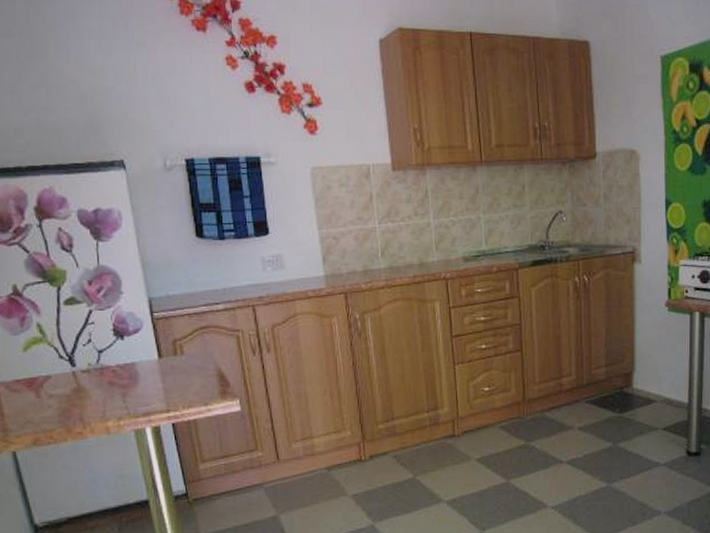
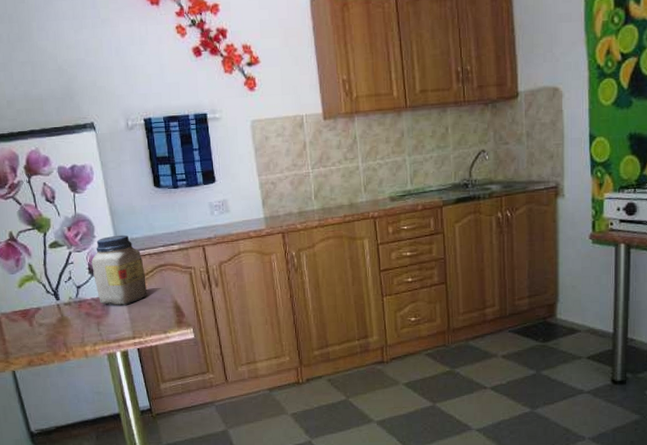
jar: none [117,291,185,374] -> present [91,234,147,306]

